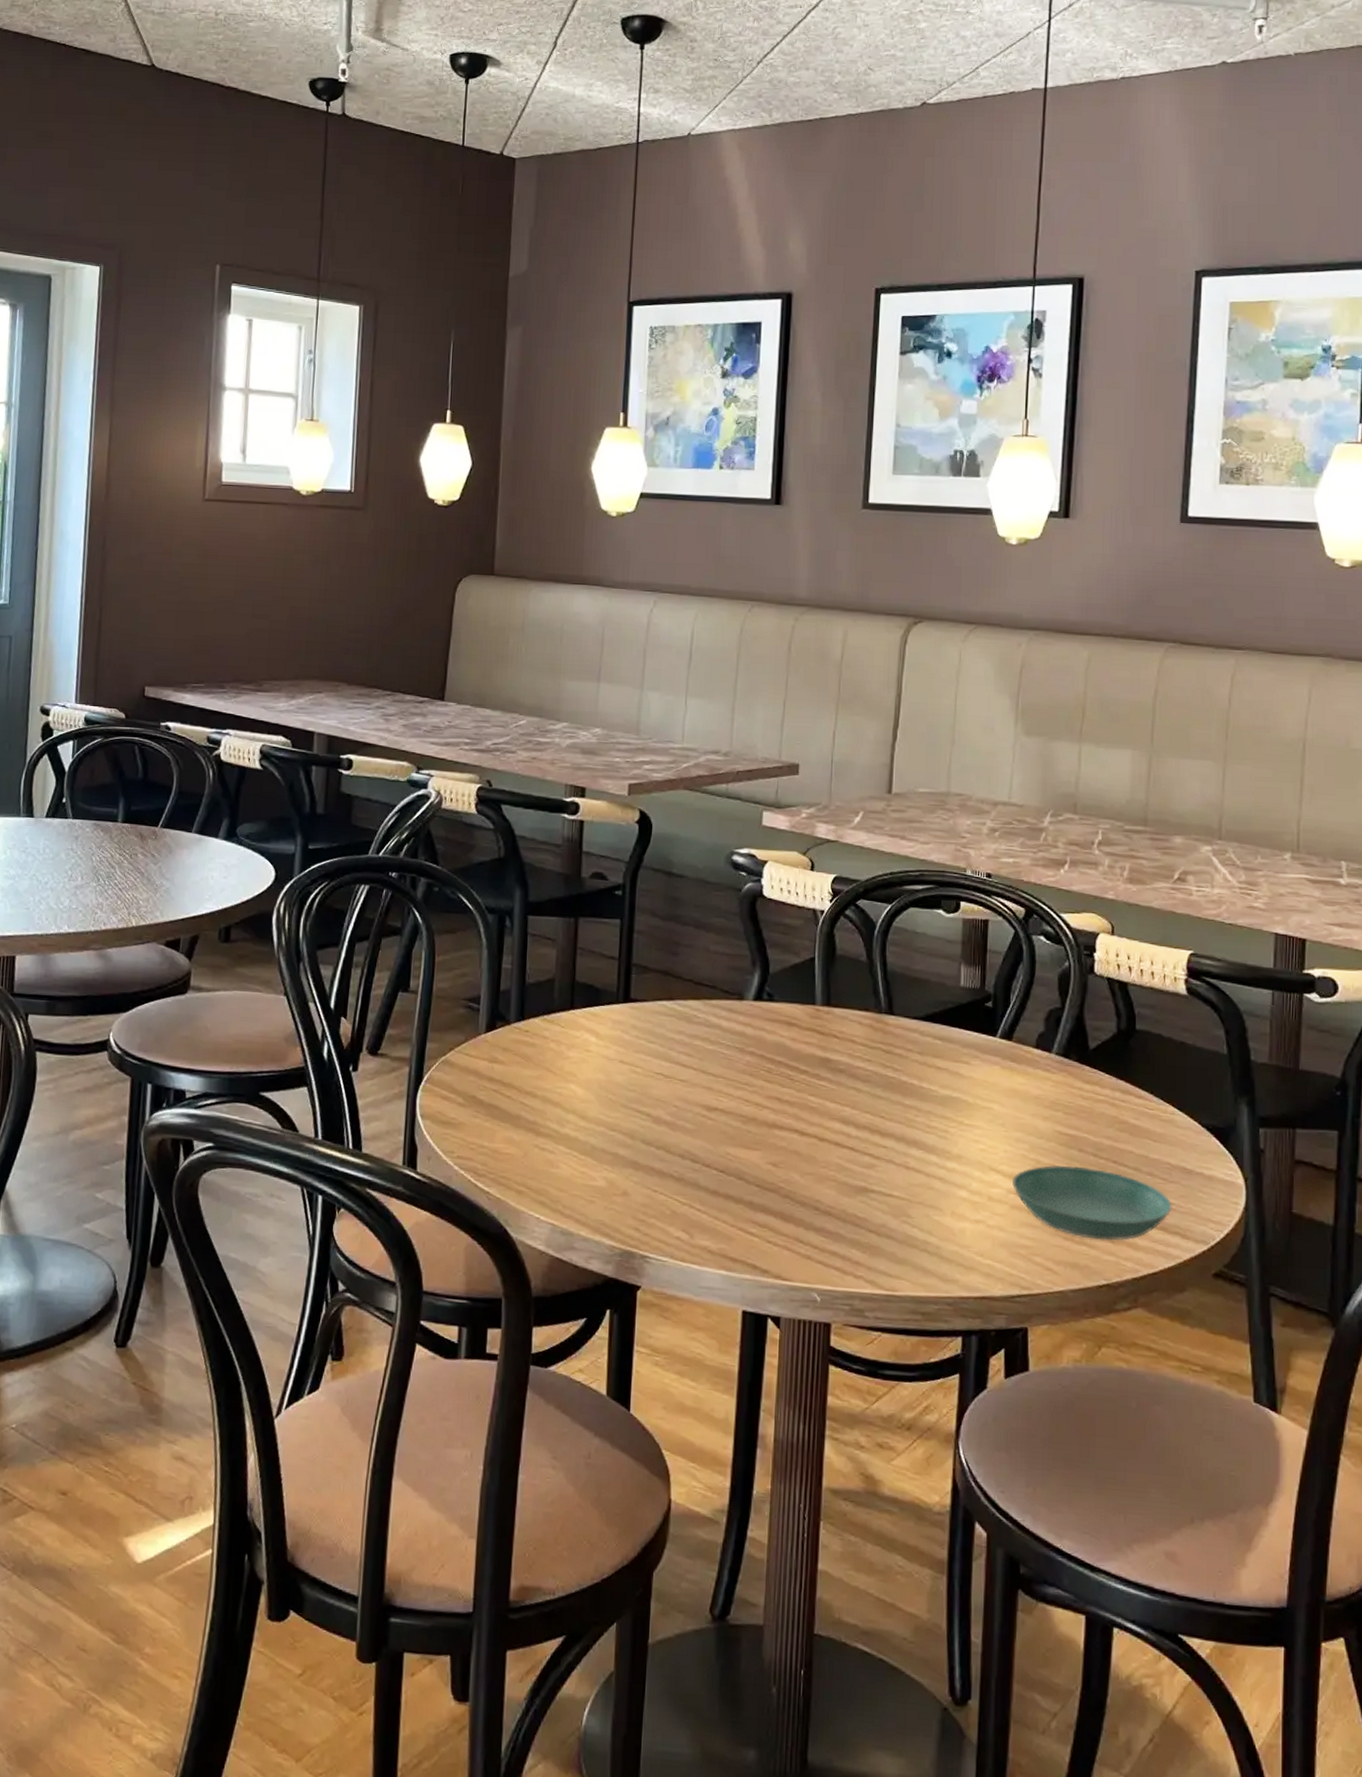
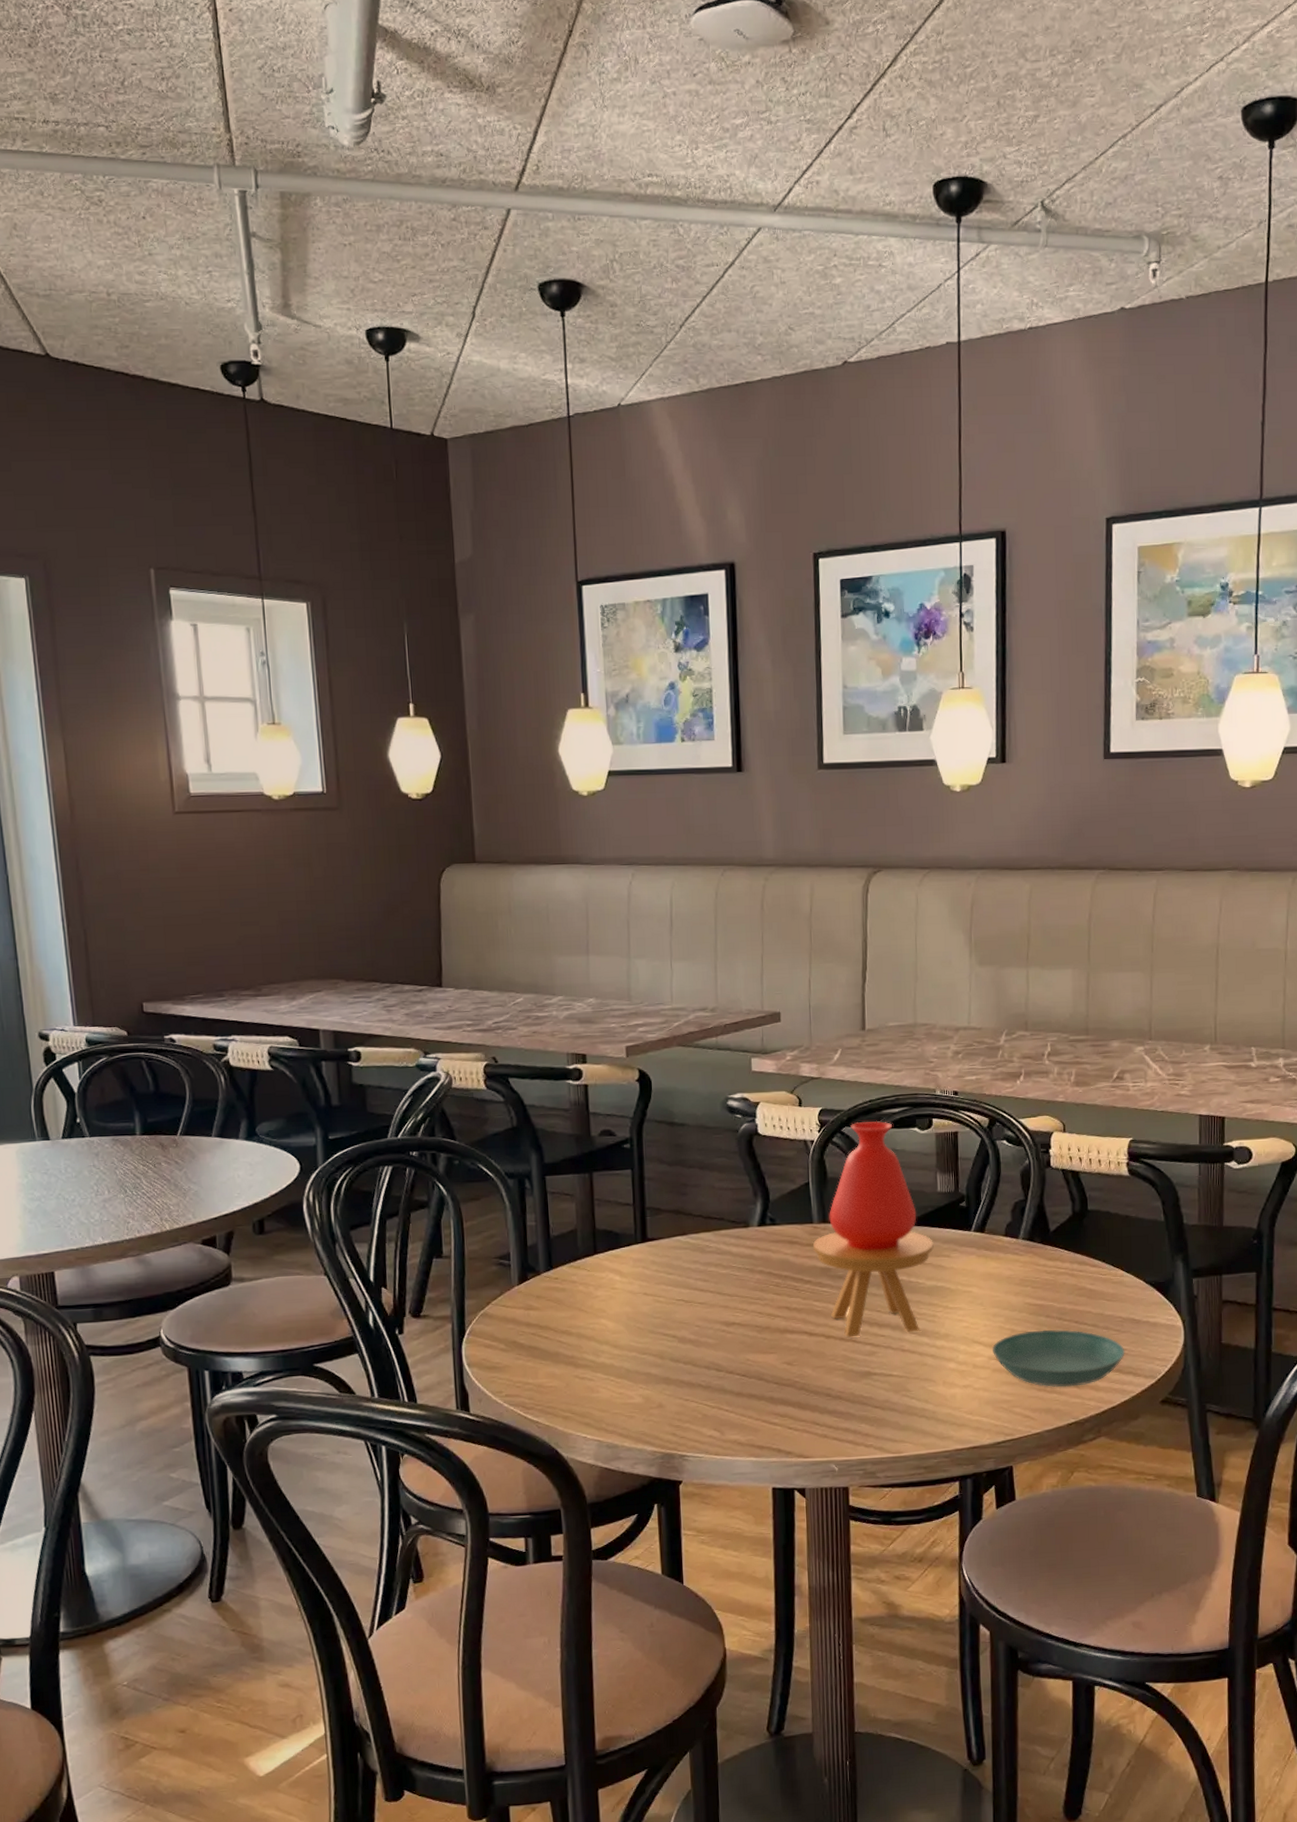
vase: none [812,896,952,1147] -> present [812,1120,934,1338]

